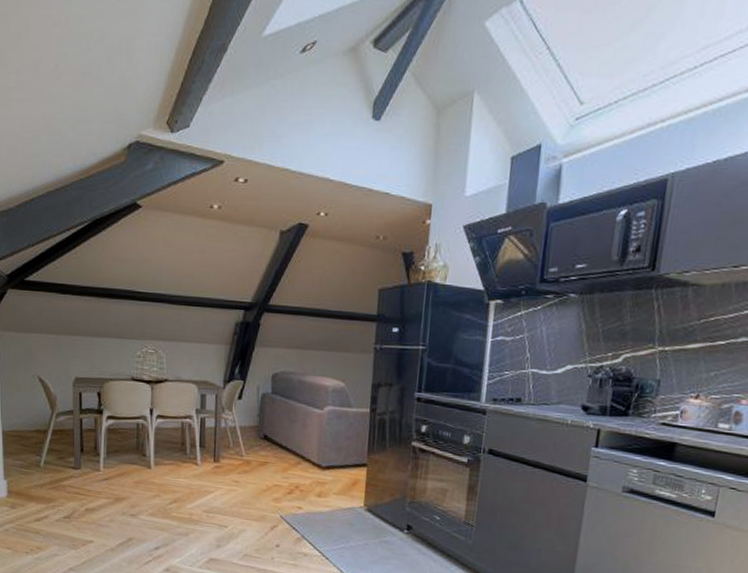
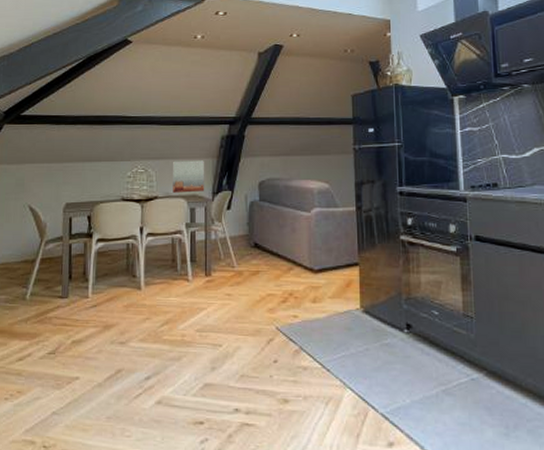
wall art: none [183,344,217,379] -> present [172,160,205,193]

